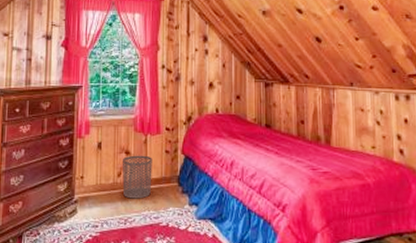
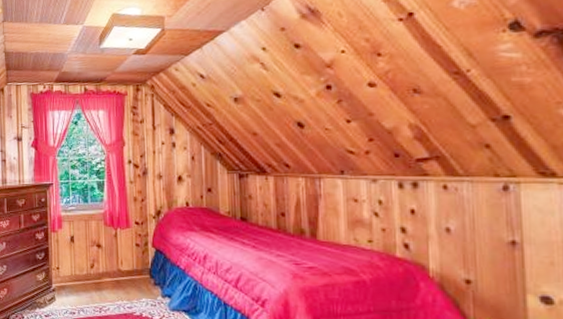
waste bin: present [122,155,152,199] -> none [94,248,124,290]

